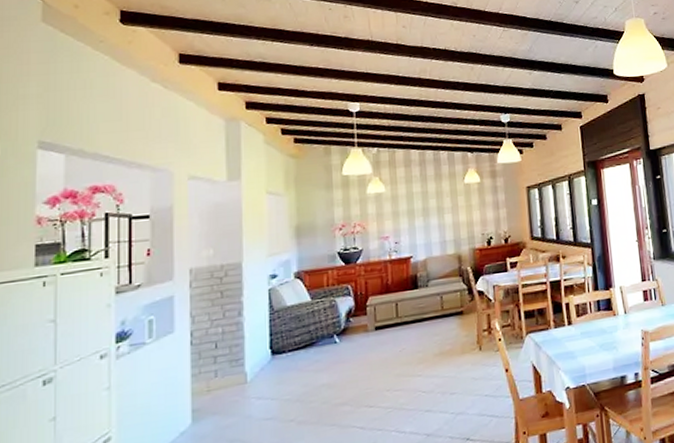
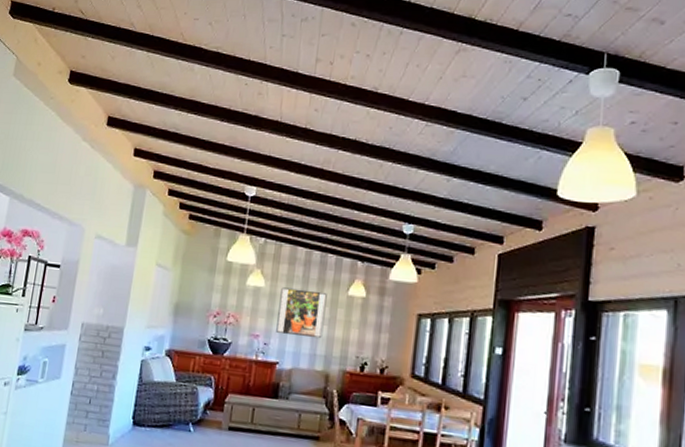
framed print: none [402,185,449,230] -> present [276,287,327,339]

